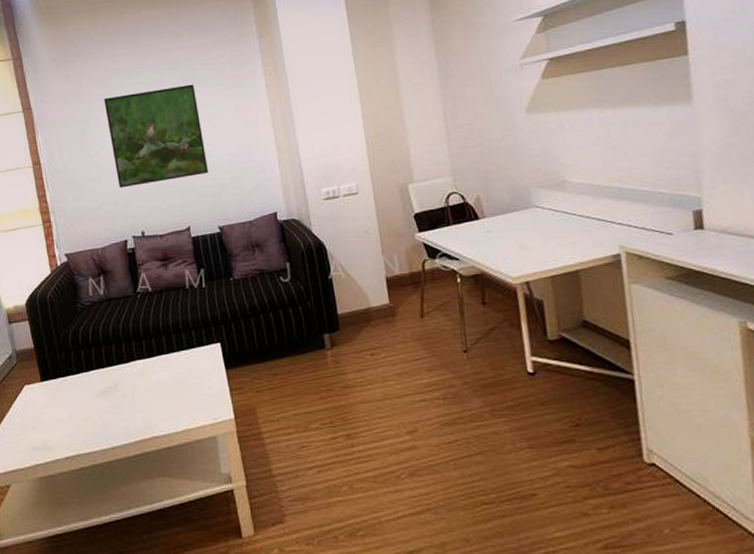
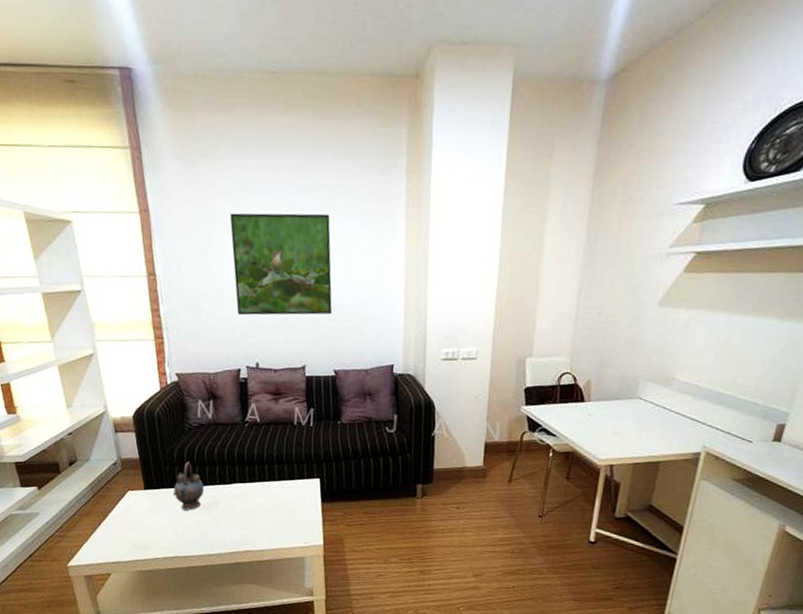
teapot: none [70,344,103,399] -> present [173,461,205,511]

